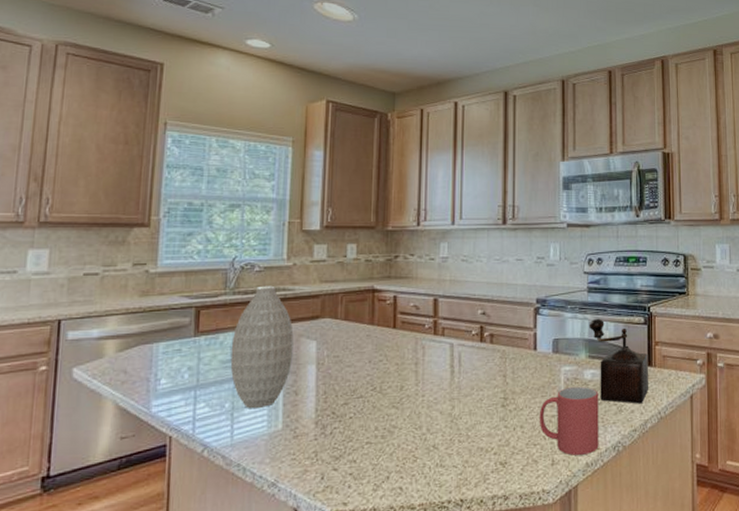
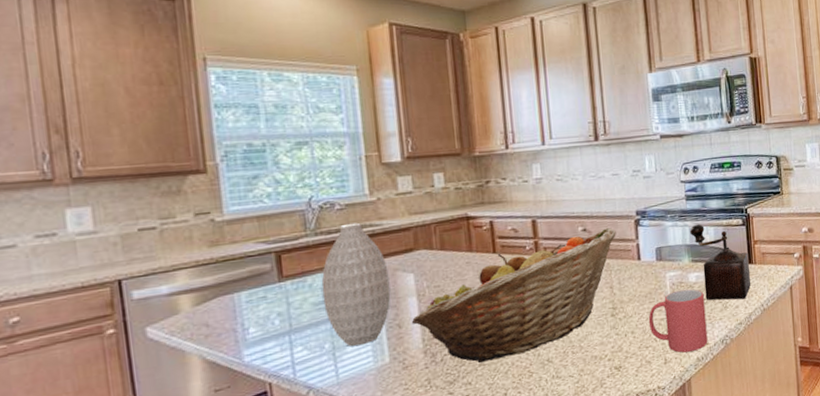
fruit basket: none [307,313,515,441] -> present [411,227,616,364]

